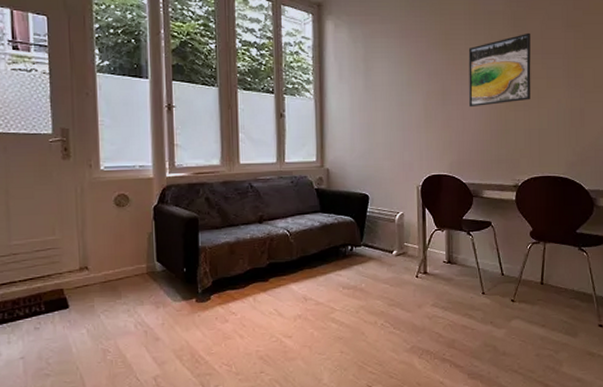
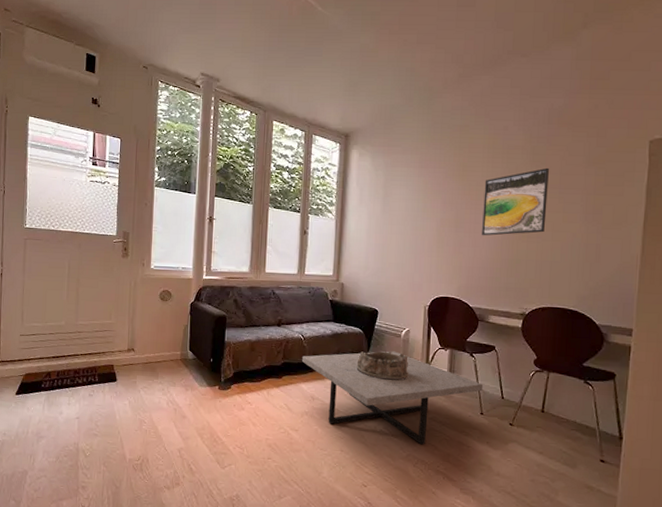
coffee table: none [290,237,483,334] -> present [302,351,484,445]
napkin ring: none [350,238,406,269] -> present [356,351,409,380]

